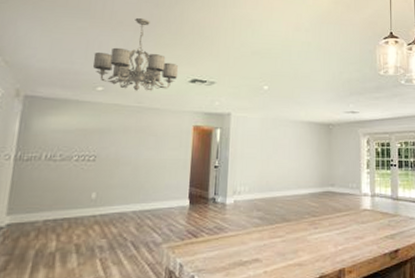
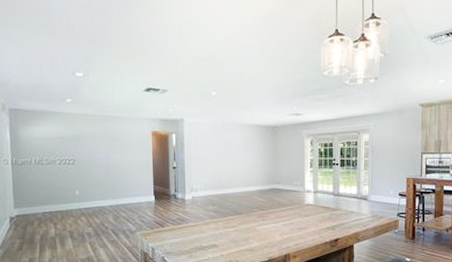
chandelier: present [92,17,179,92] -> none [59,29,134,102]

